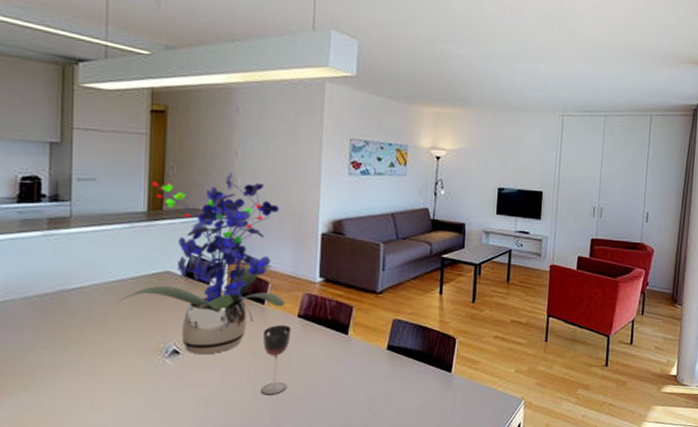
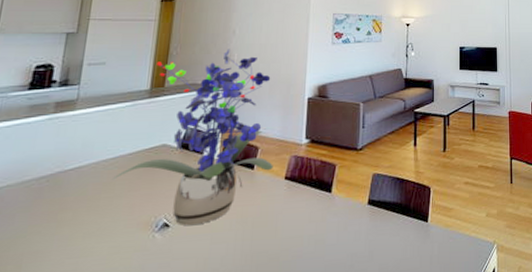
wineglass: present [261,325,291,395] -> none [247,188,279,263]

